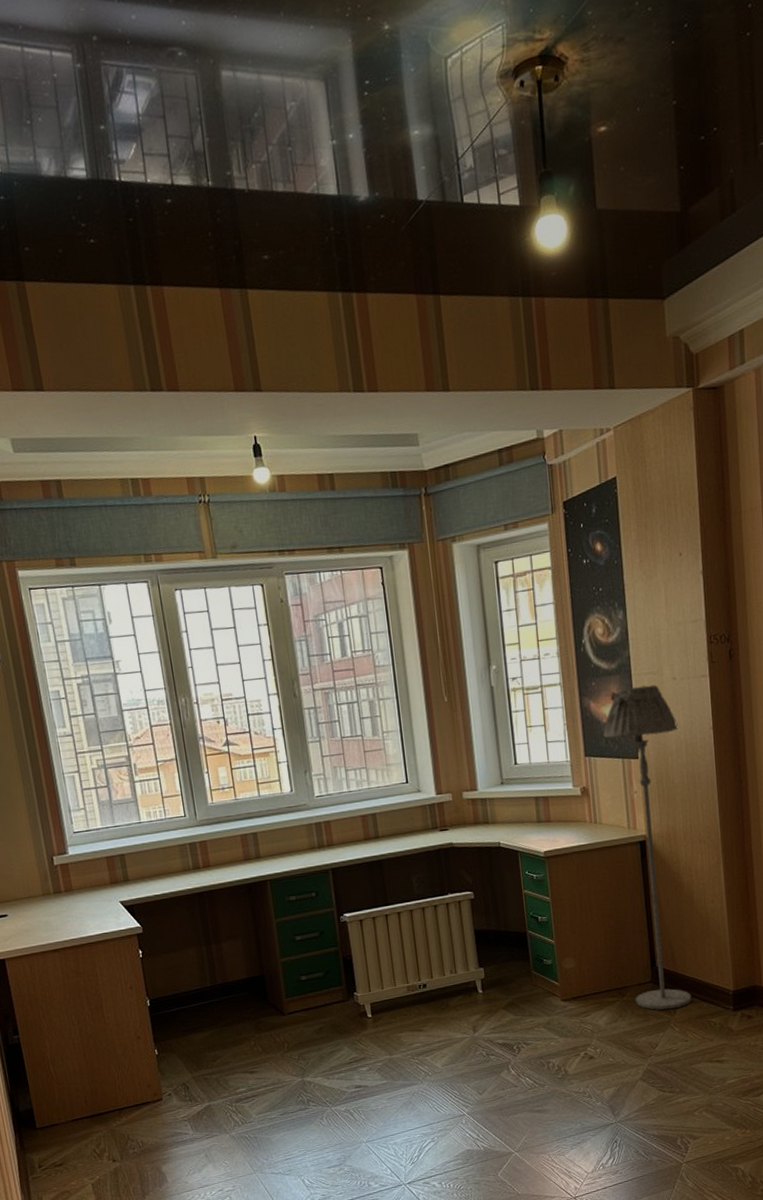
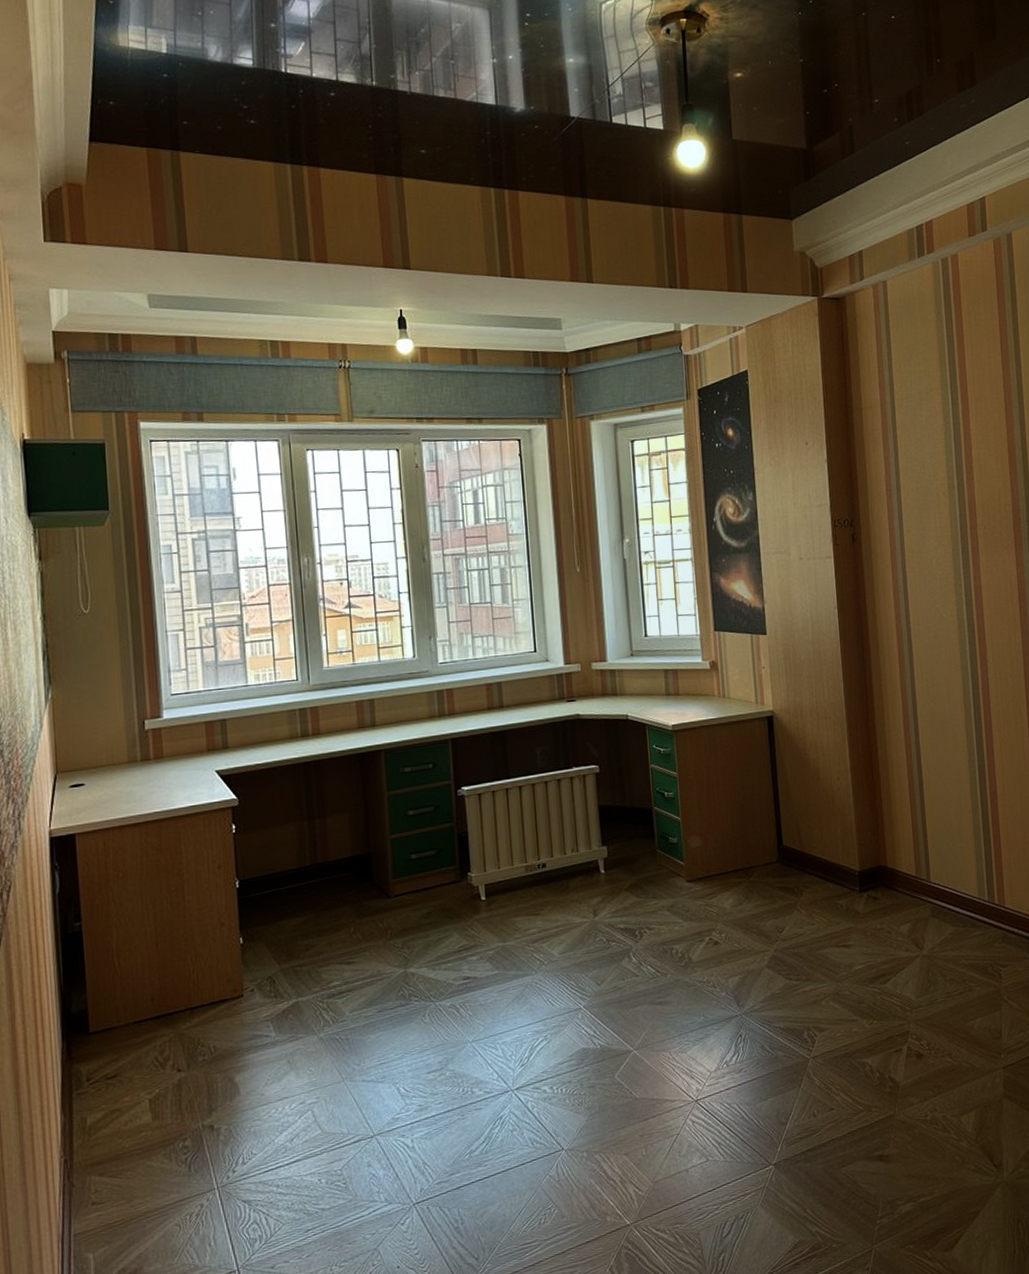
floor lamp: present [603,684,692,1010] -> none [732,563,818,892]

